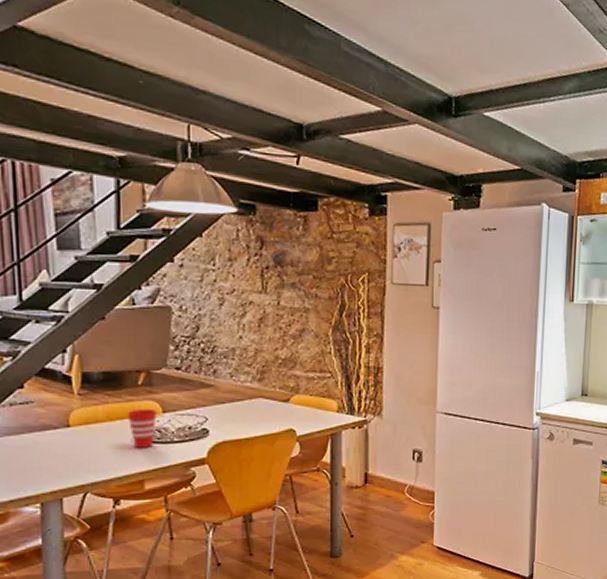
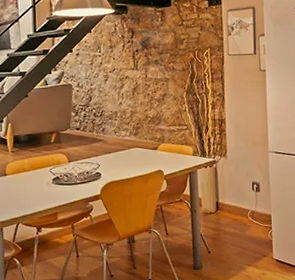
cup: present [128,408,157,449] -> none [45,159,65,190]

